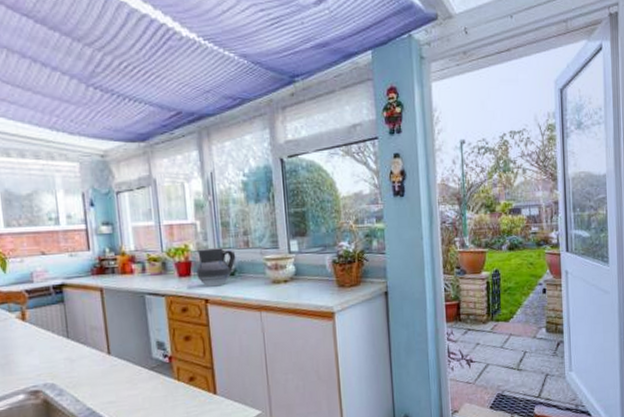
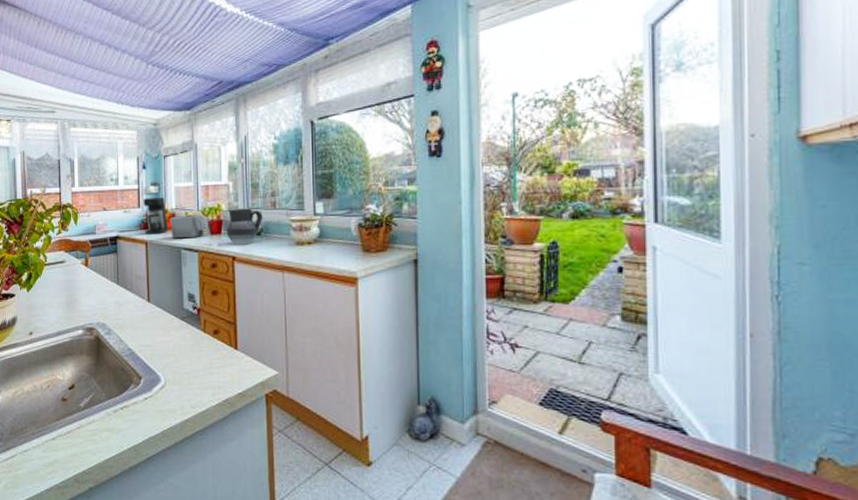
coffee maker: none [94,238,127,280] -> present [143,197,168,235]
toaster: none [129,257,171,284] -> present [170,215,204,239]

